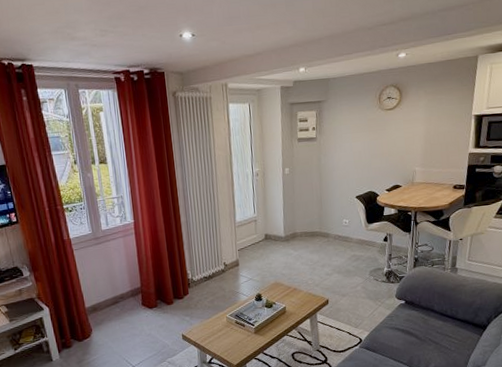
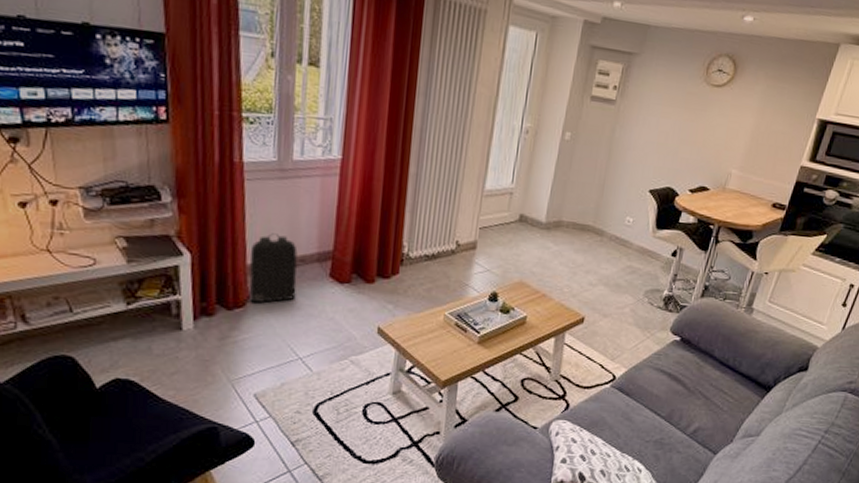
backpack: none [86,282,122,334] -> present [249,233,298,303]

